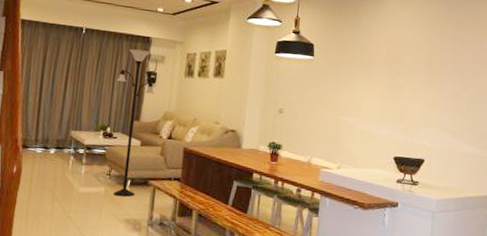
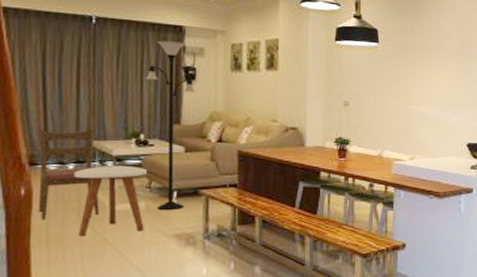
dining chair: none [23,117,73,196] -> present [38,128,99,220]
side table: none [50,152,110,214] -> present [74,164,148,237]

